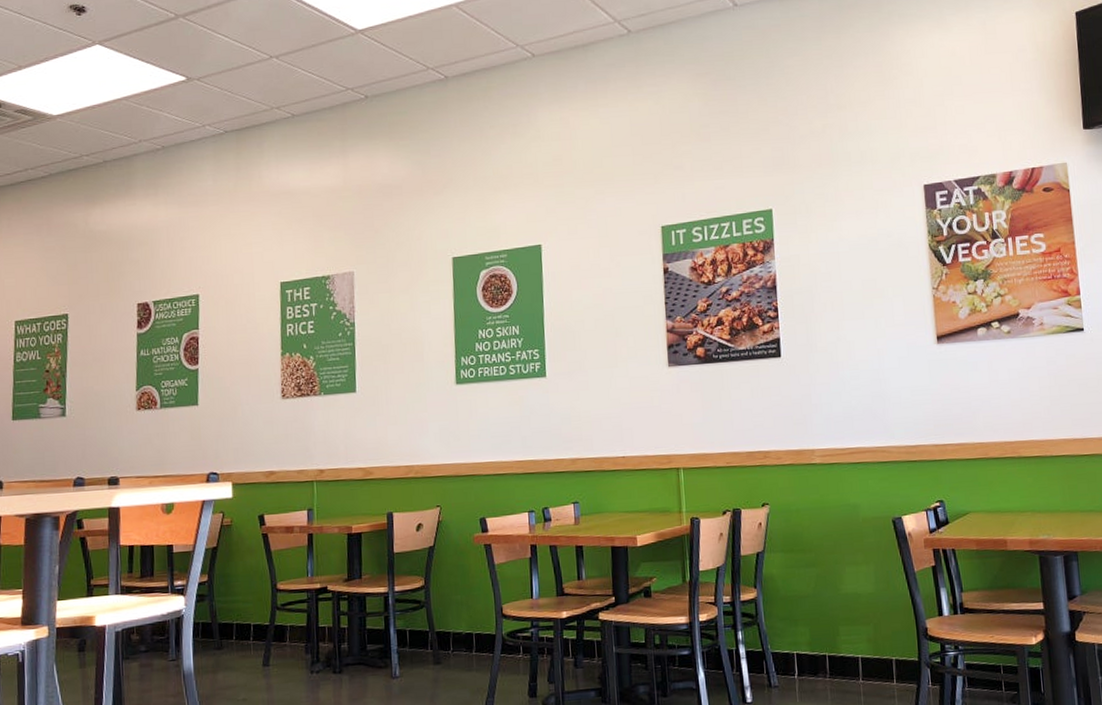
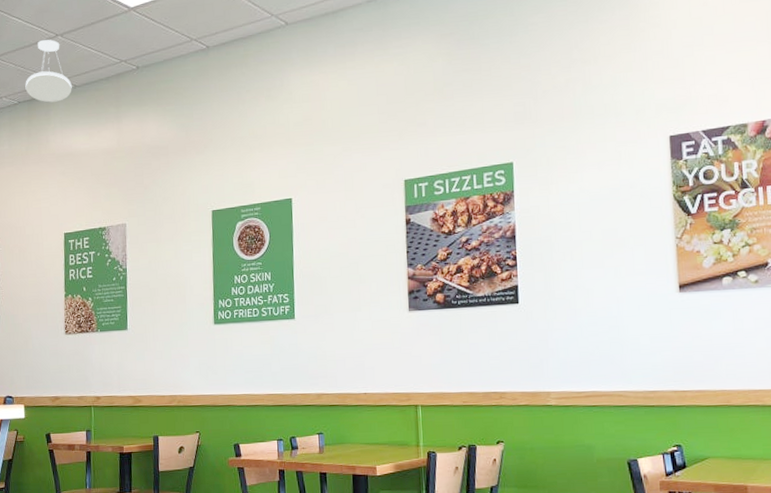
pendant light: none [233,61,290,133] -> present [25,39,72,103]

